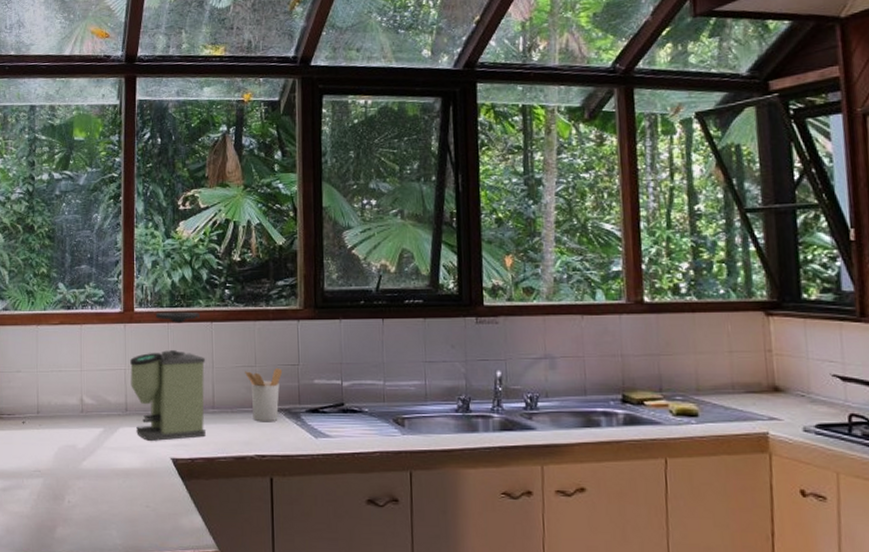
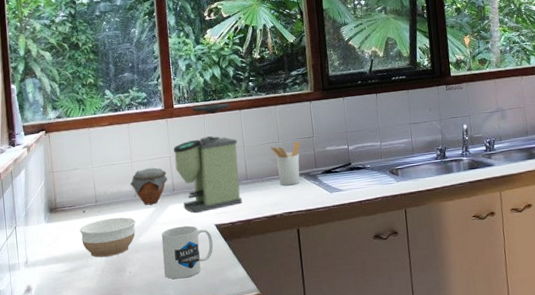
bowl: none [17,434,80,479] -> present [80,217,136,257]
jar: none [77,380,120,424] -> present [129,167,167,205]
mug: none [107,455,168,519] -> present [161,225,214,279]

